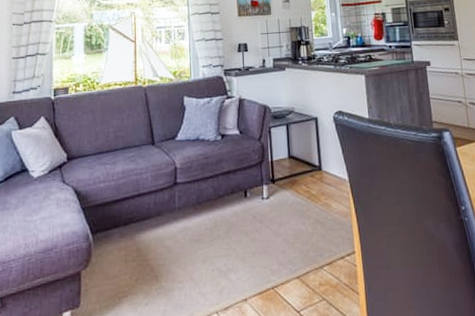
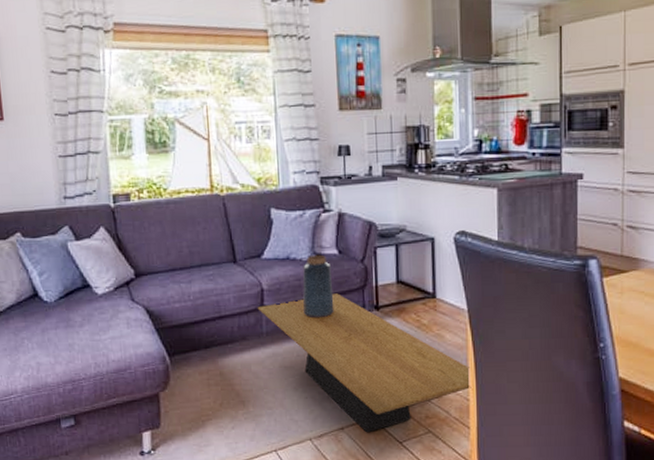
coffee table: none [171,169,358,303] -> present [257,293,472,433]
vase: none [210,135,237,193] -> present [302,254,334,319]

